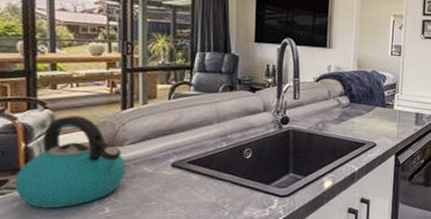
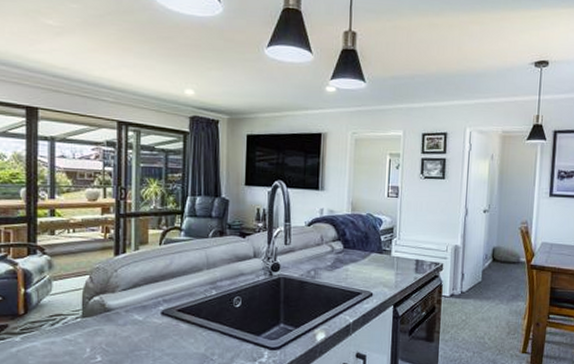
kettle: present [14,116,126,208] -> none [13,261,117,355]

